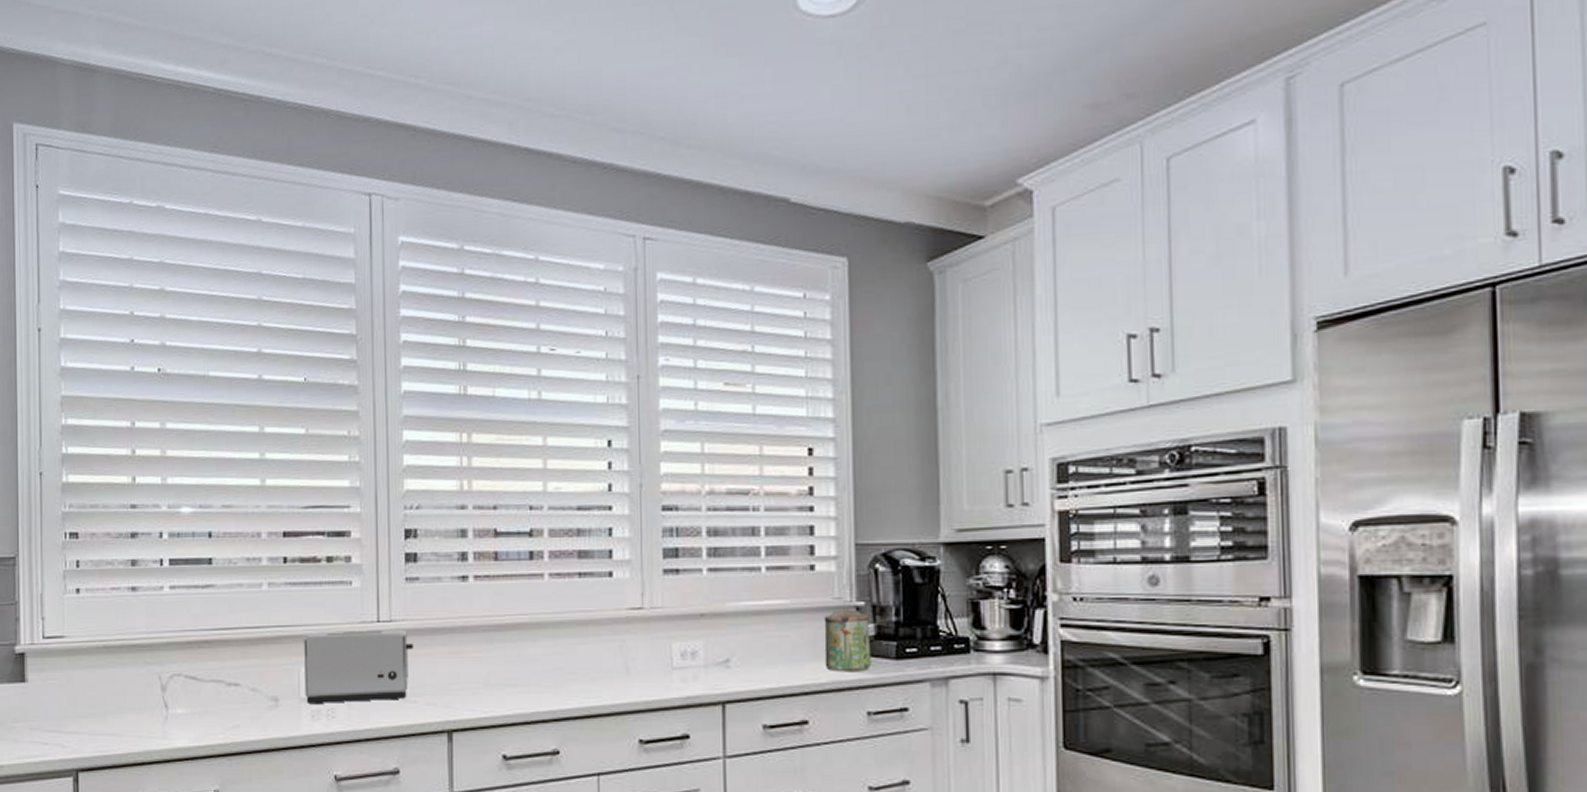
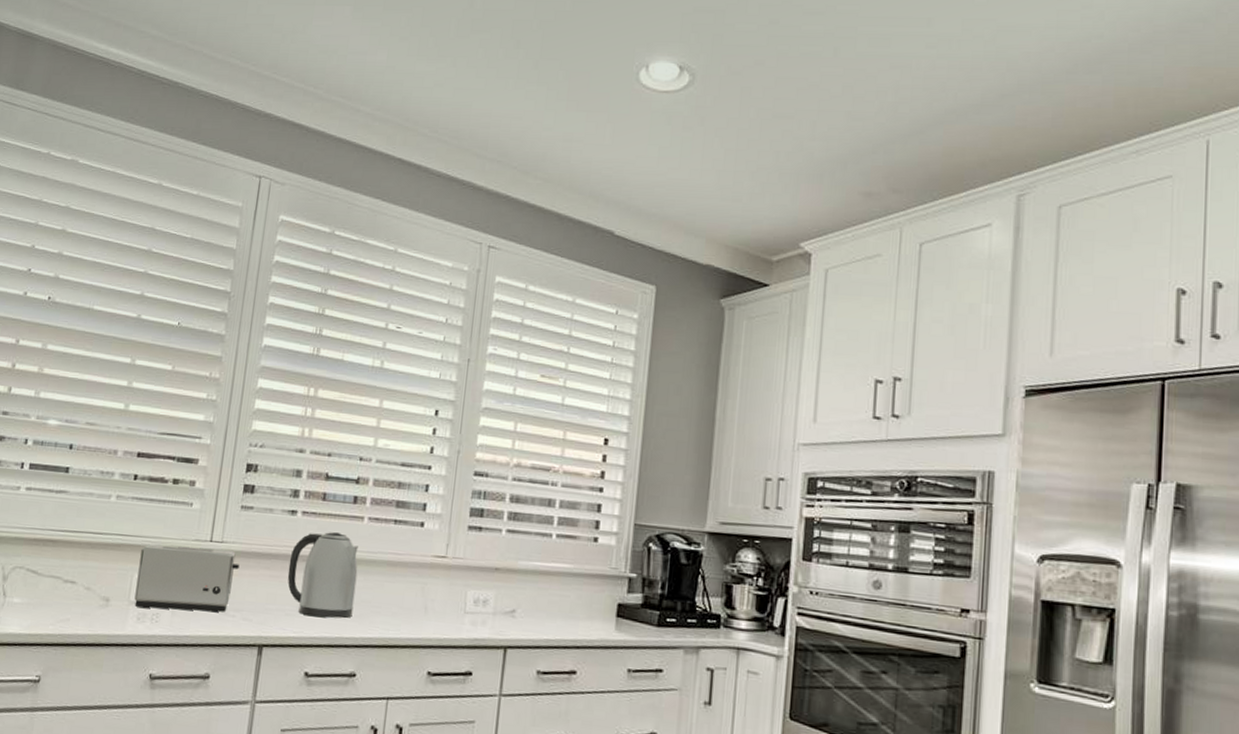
kettle: none [467,595,546,693] -> present [287,532,358,619]
canister: present [824,610,872,673] -> none [596,579,639,634]

